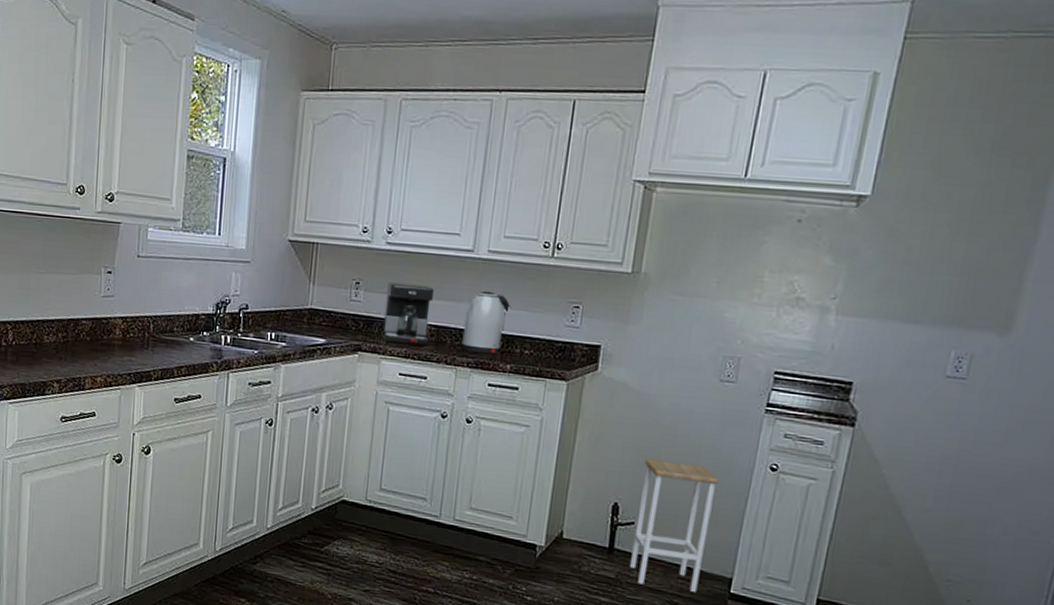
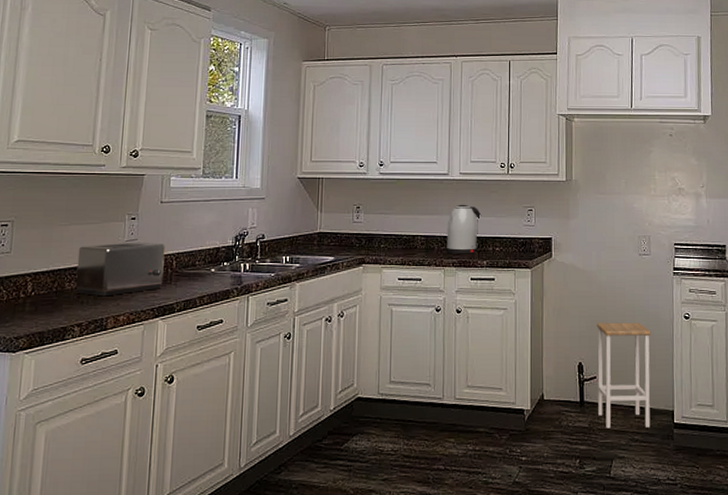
toaster: none [53,297,142,355] -> present [75,242,165,297]
coffee maker: present [381,282,435,346] -> none [381,204,421,254]

